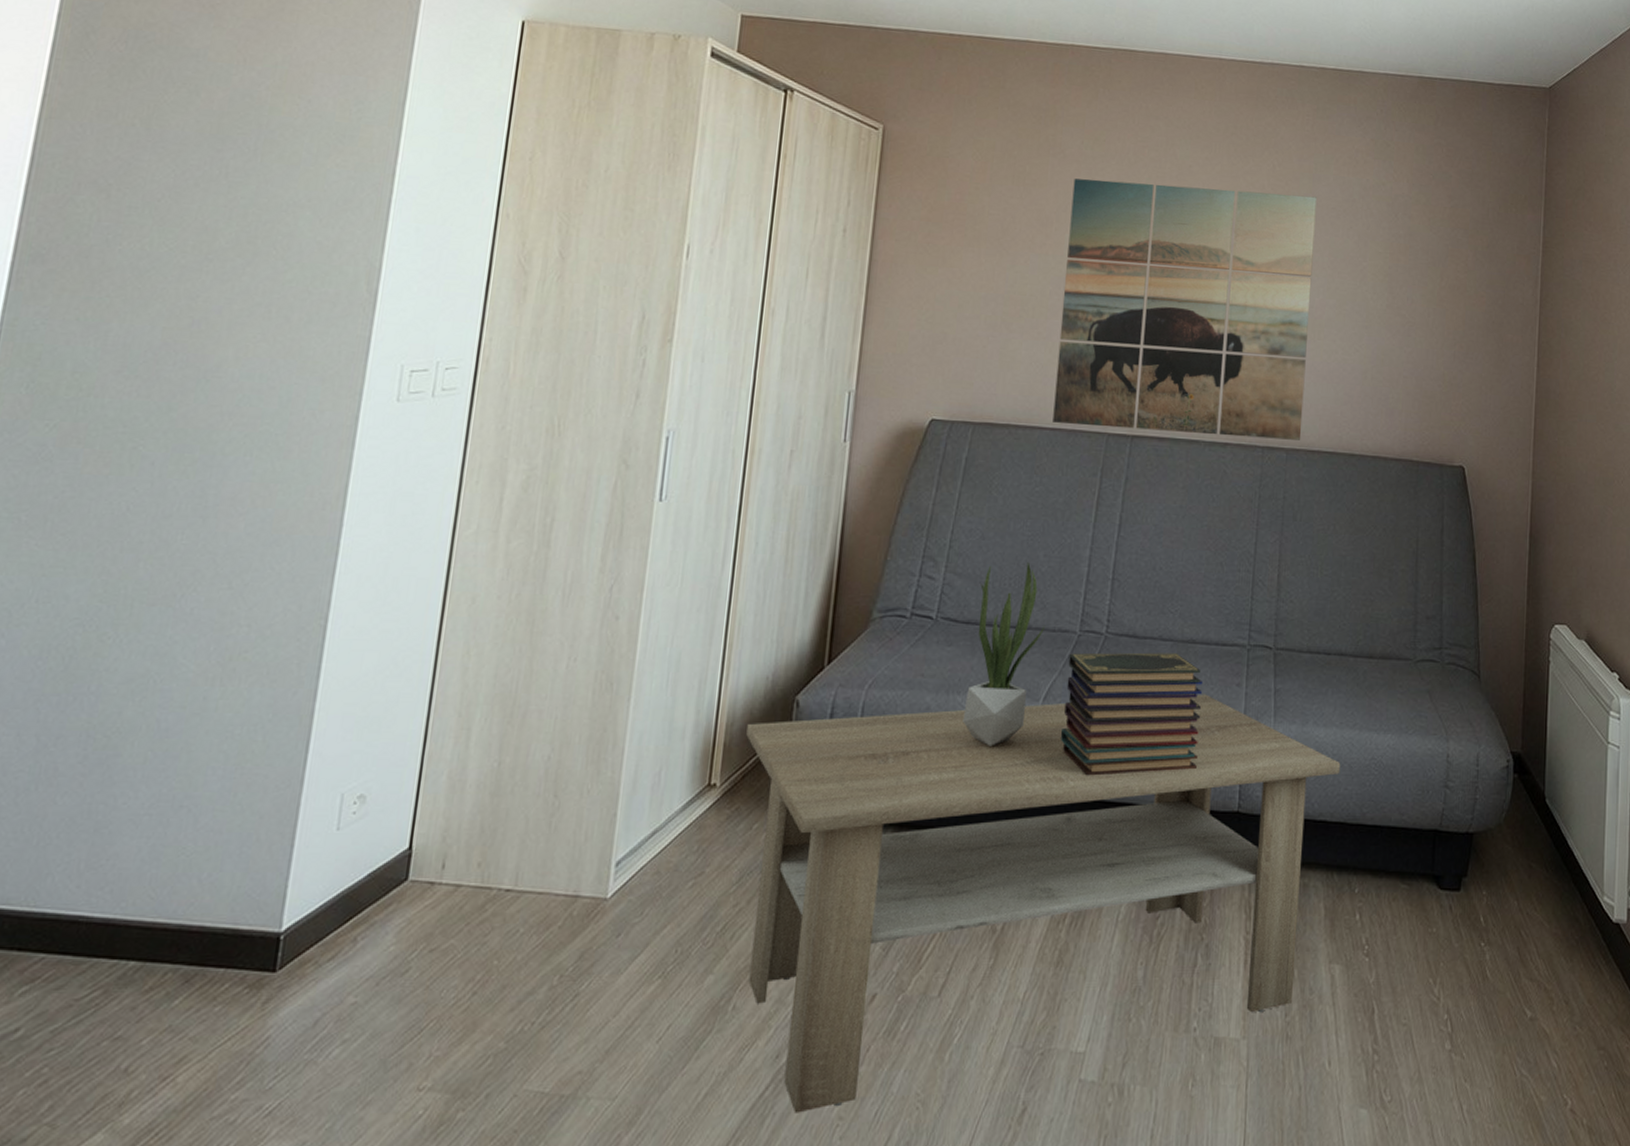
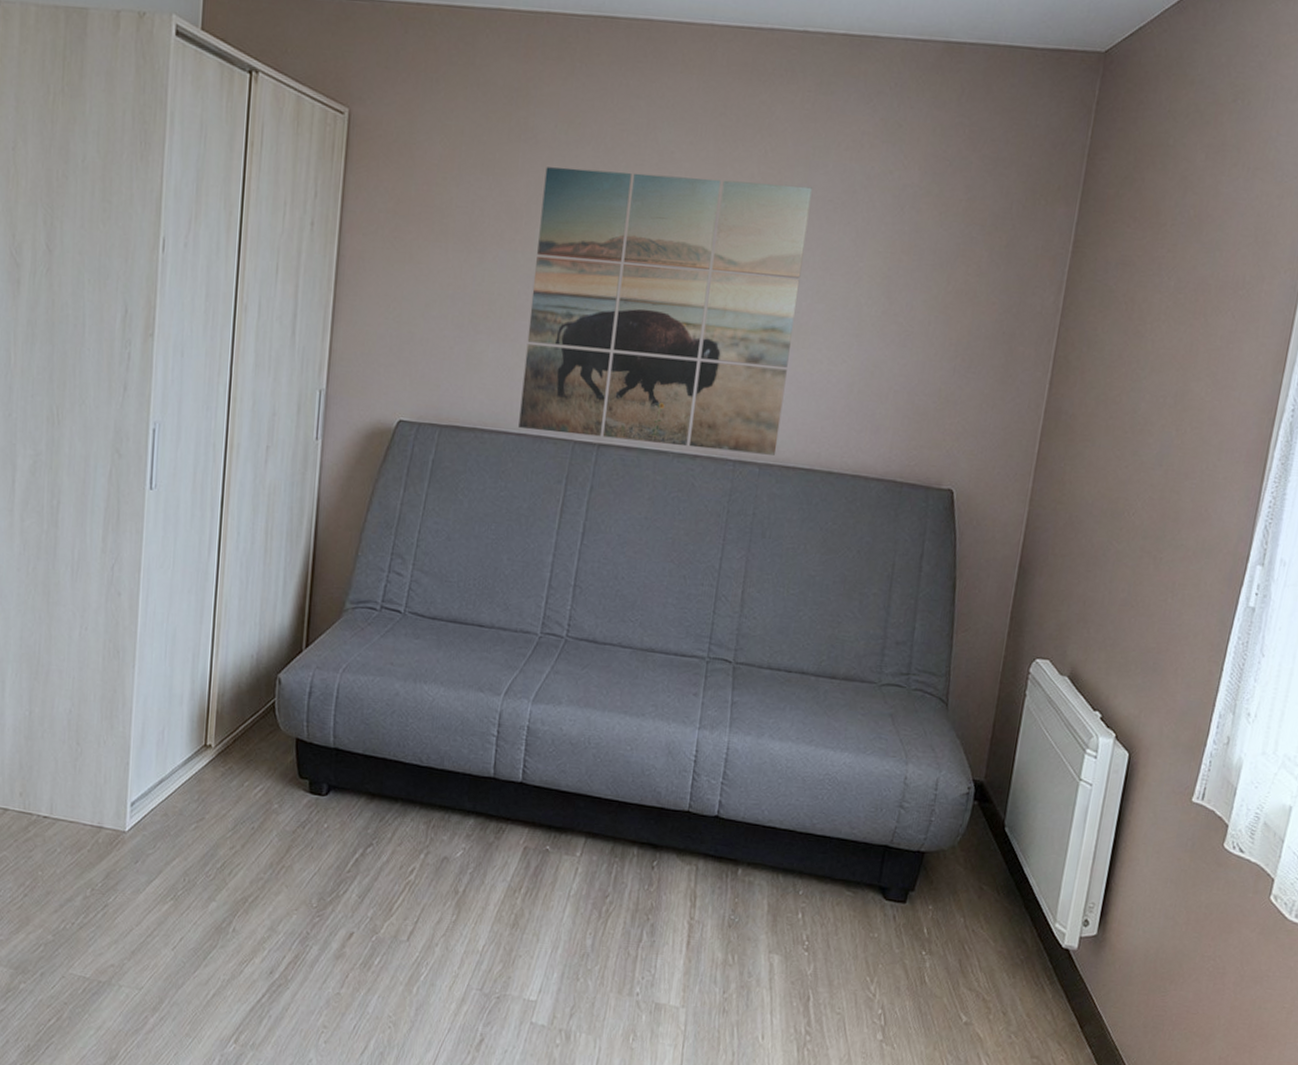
coffee table: present [746,694,1341,1113] -> none [236,695,794,1019]
potted plant: present [963,562,1046,746] -> none [429,565,508,733]
book stack: present [1060,652,1203,776] -> none [520,653,661,770]

